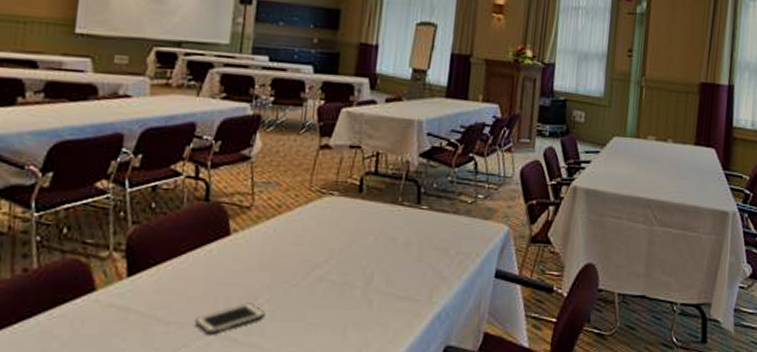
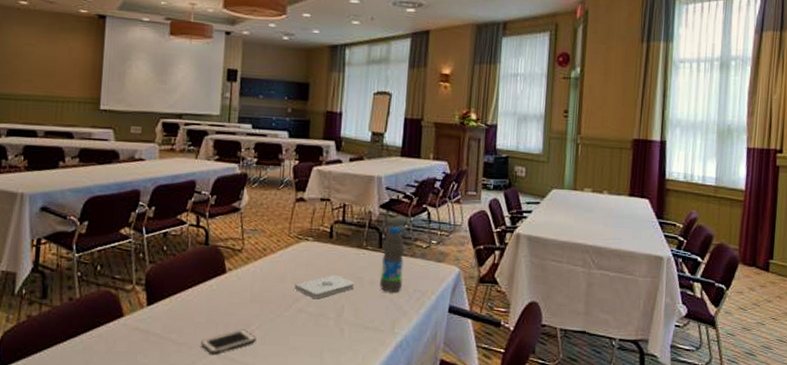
notepad: none [314,235,388,265] -> present [294,274,355,299]
water bottle: none [416,178,447,255] -> present [380,226,405,293]

